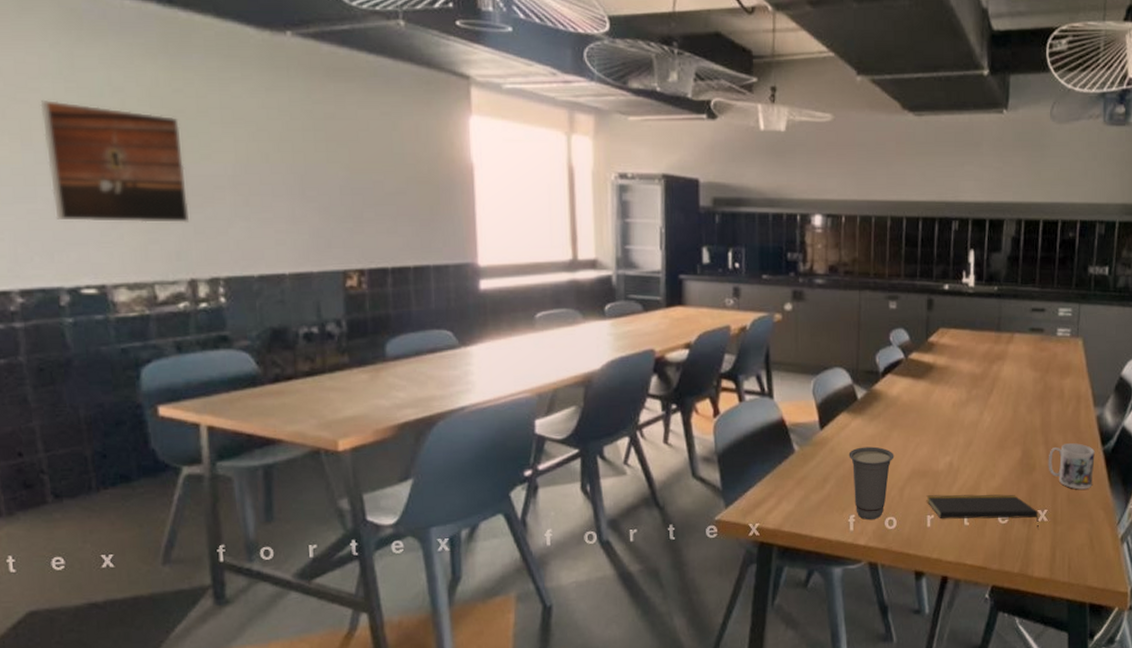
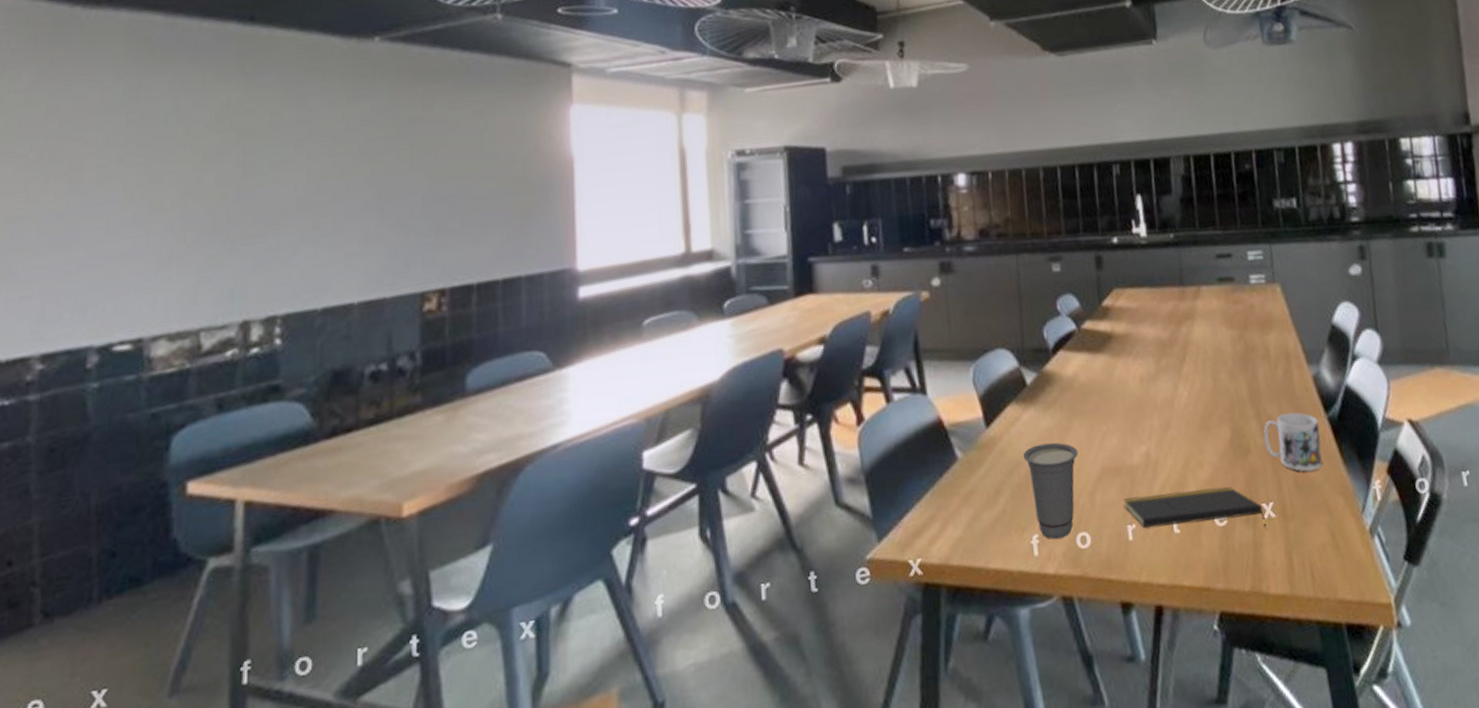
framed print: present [40,99,189,223] -> none [95,134,250,267]

